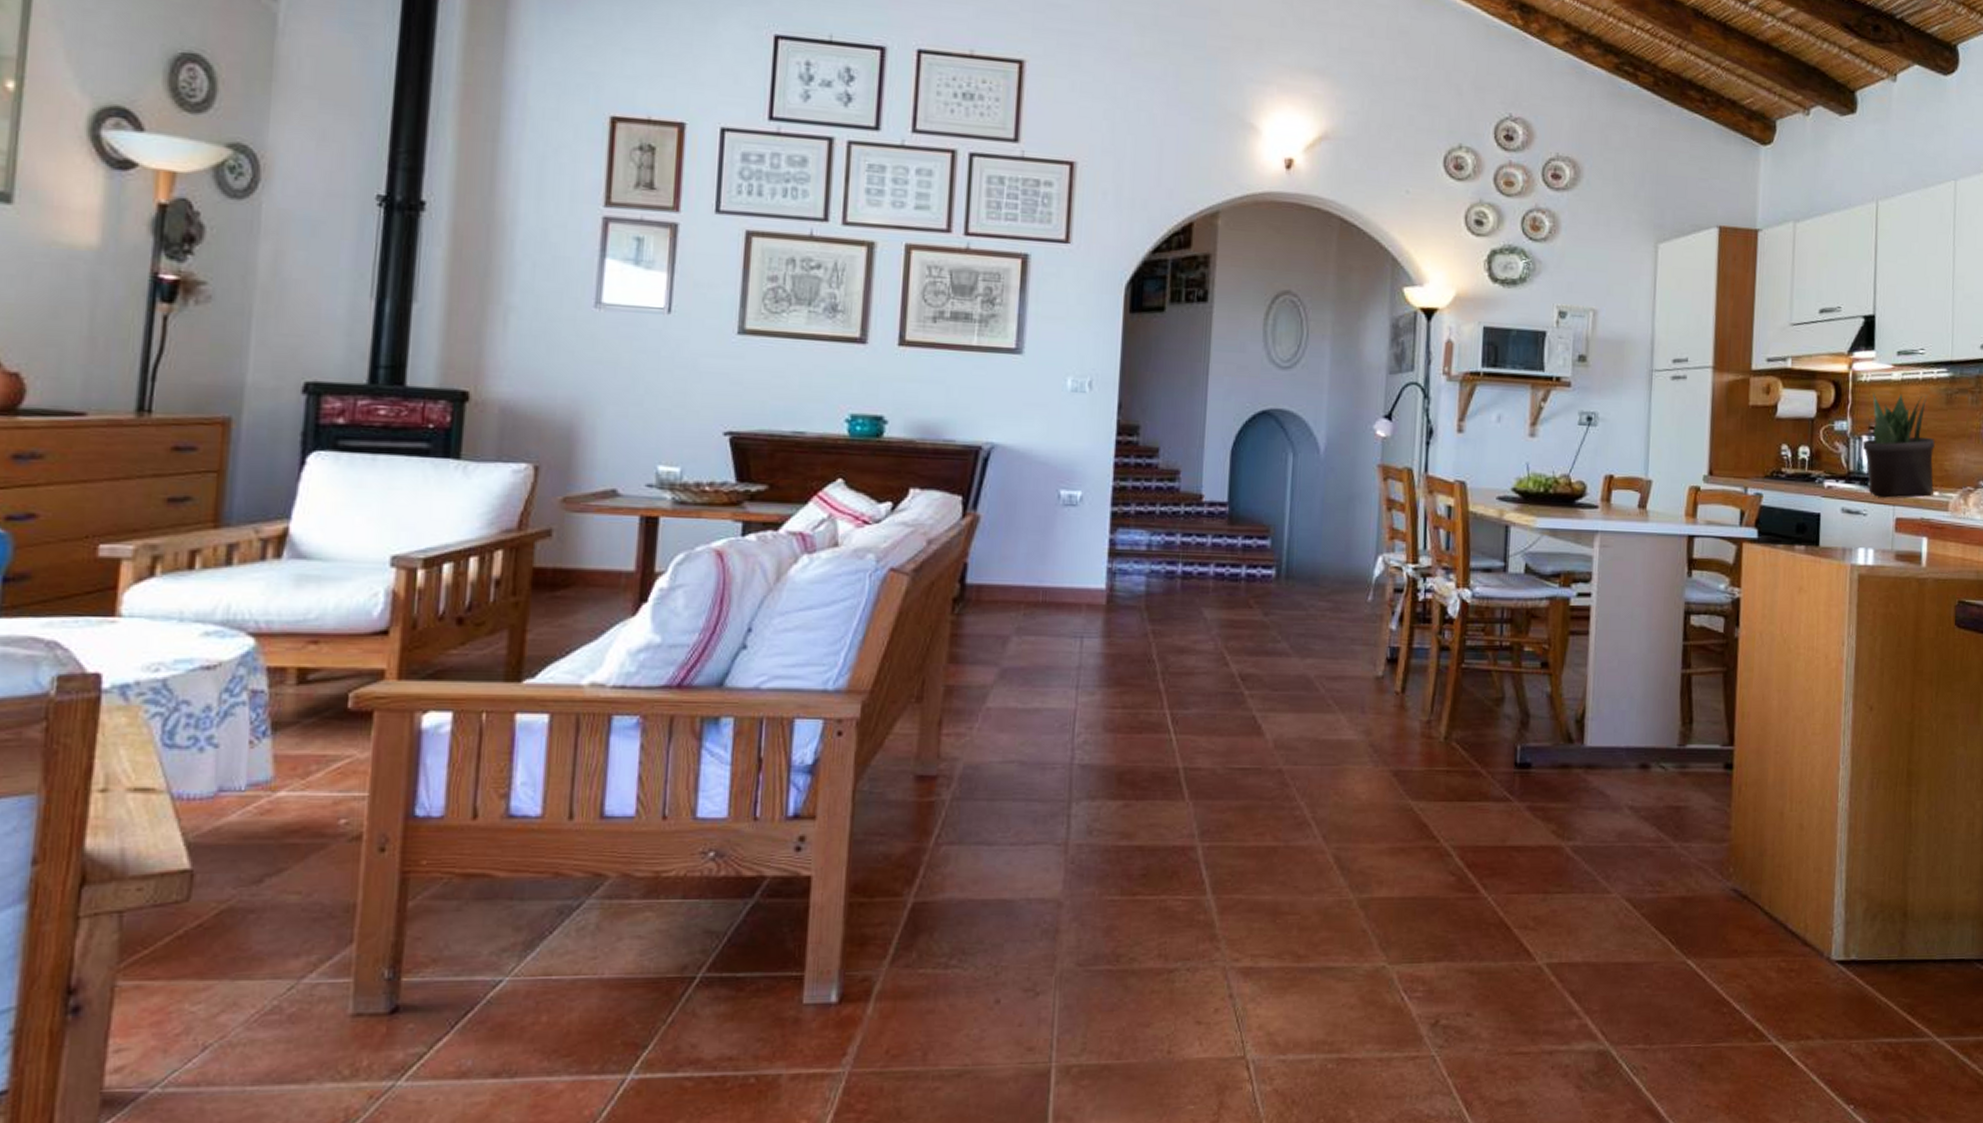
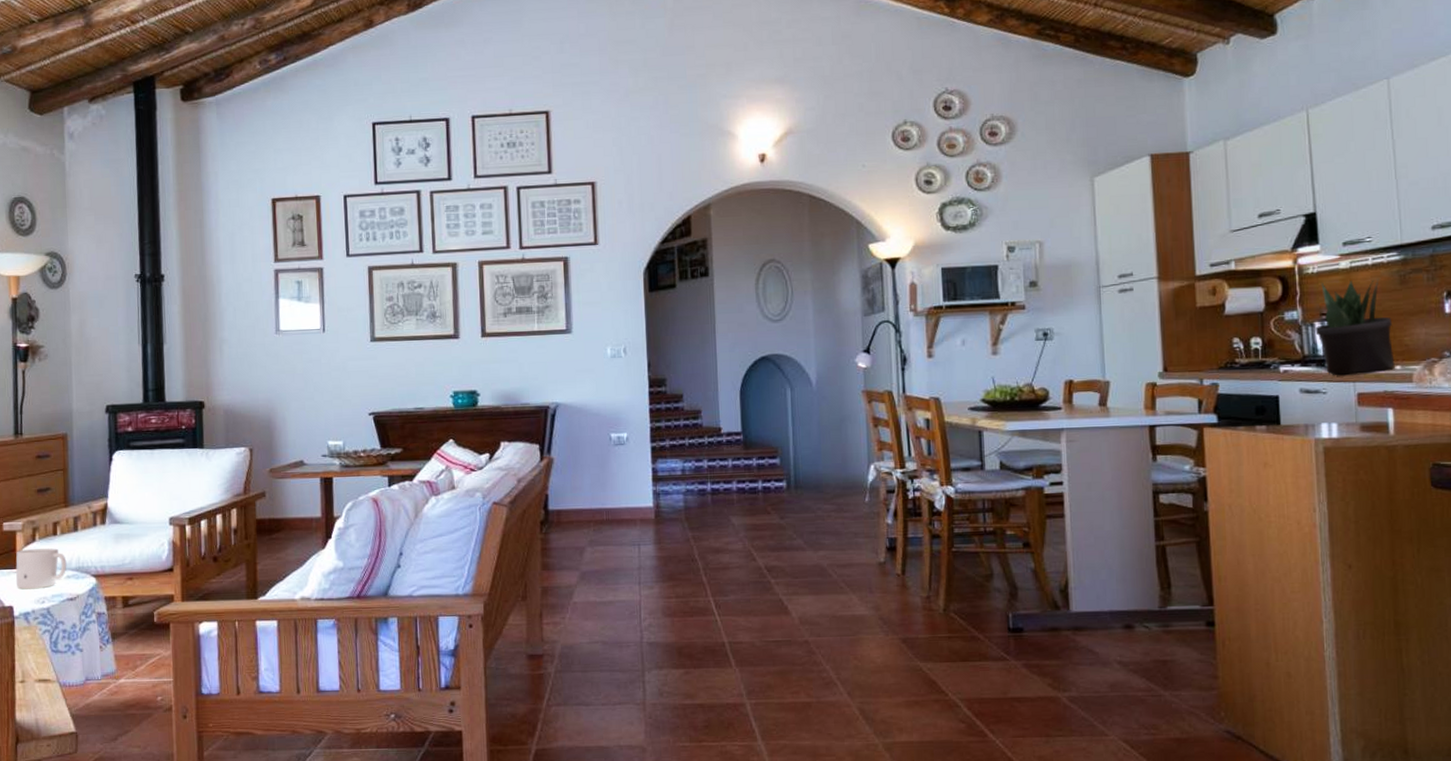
mug: none [110,587,207,650] -> present [15,548,67,590]

